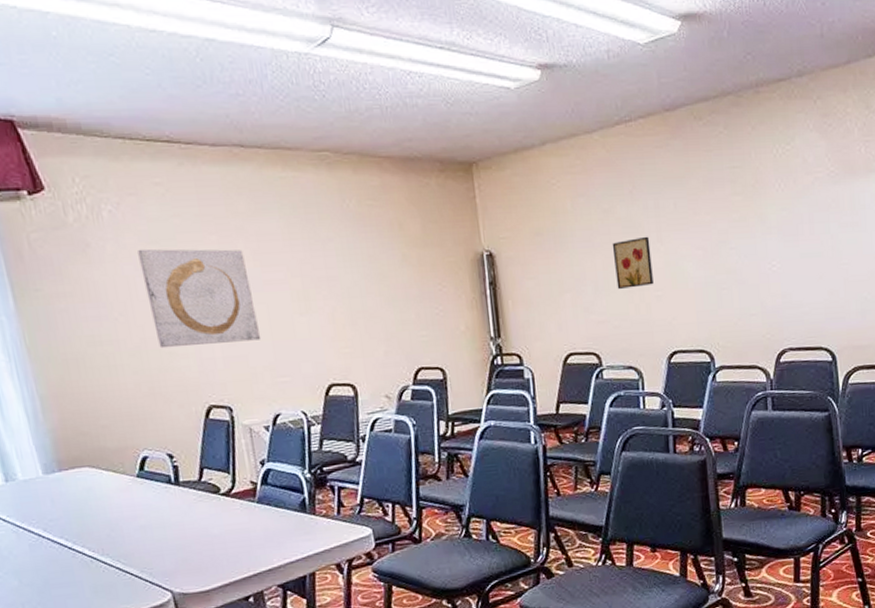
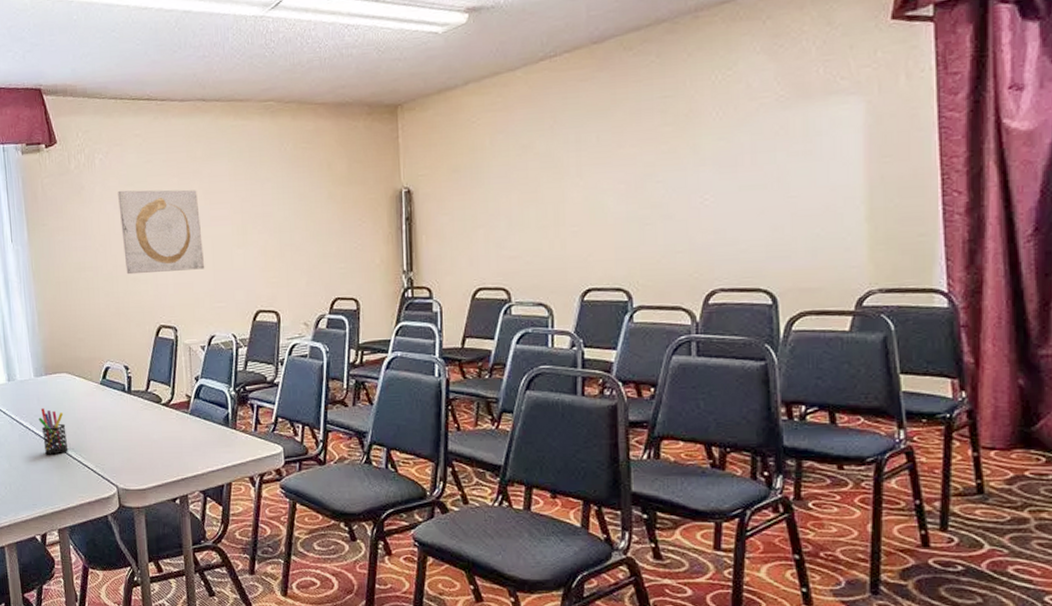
pen holder: none [55,510,102,565] -> present [38,408,69,455]
wall art: present [612,236,654,289] -> none [528,171,570,224]

